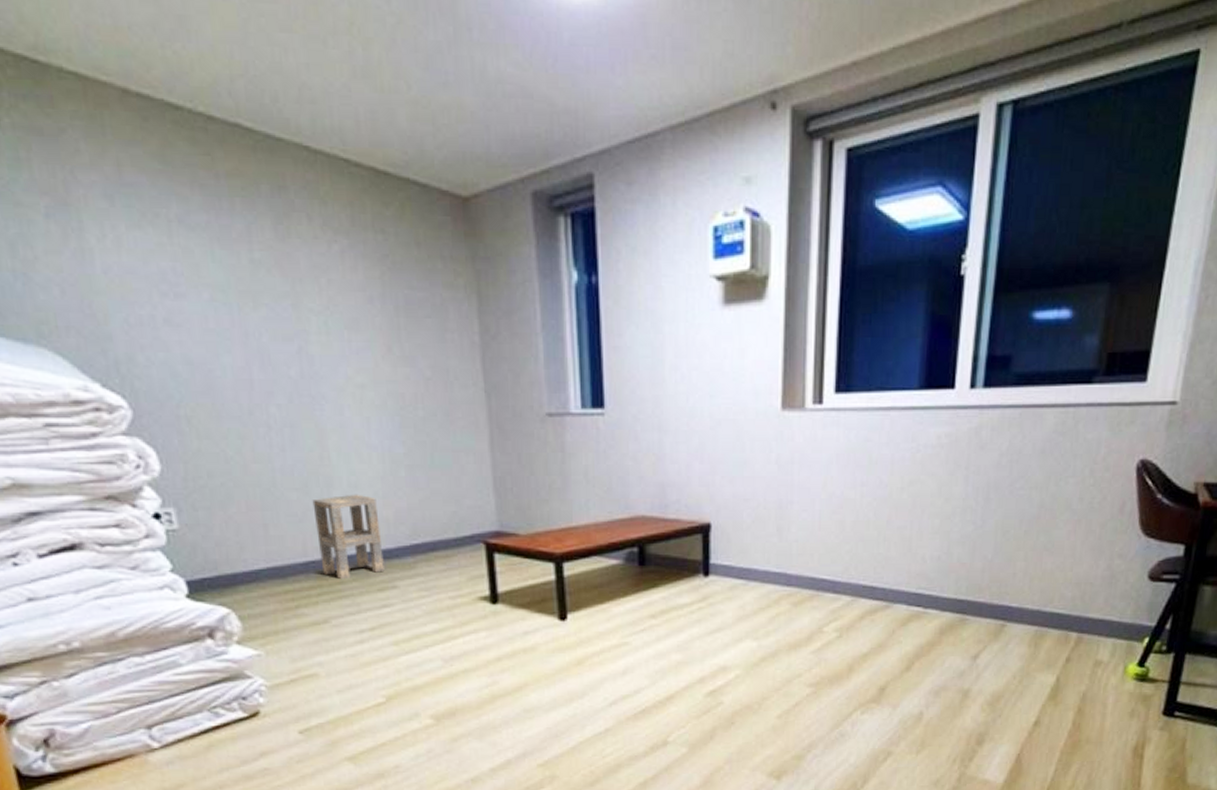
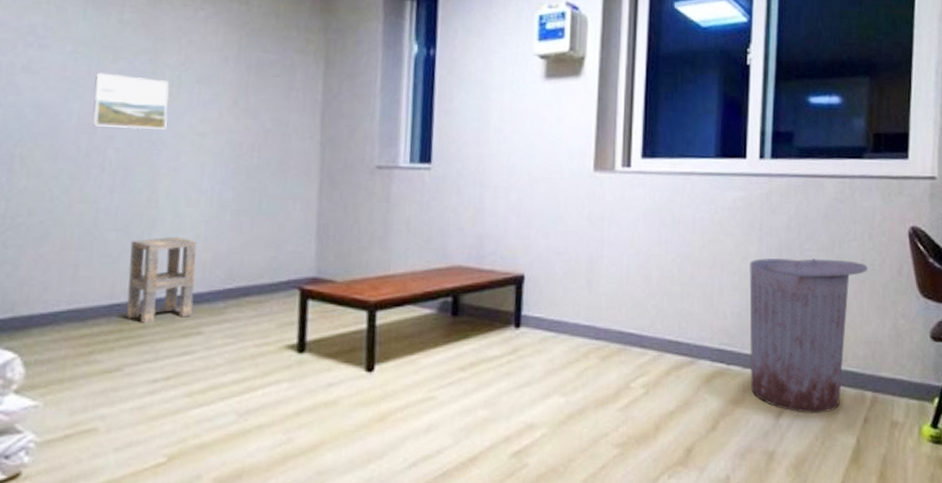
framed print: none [240,322,323,384] -> present [93,72,170,130]
trash can: none [948,498,1086,654] -> present [749,258,868,413]

